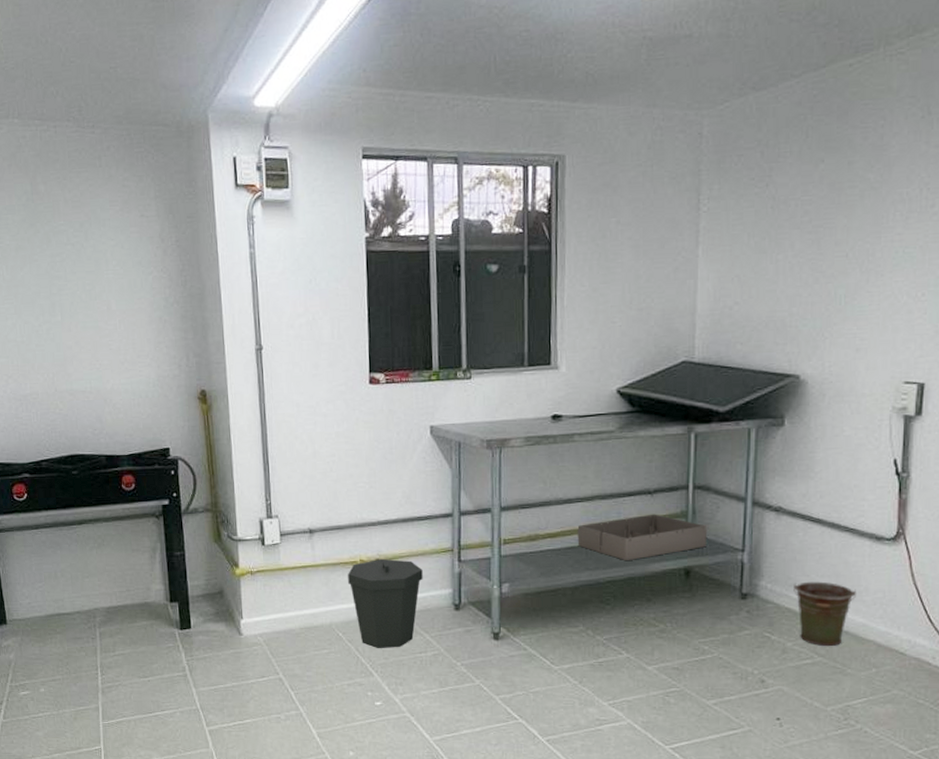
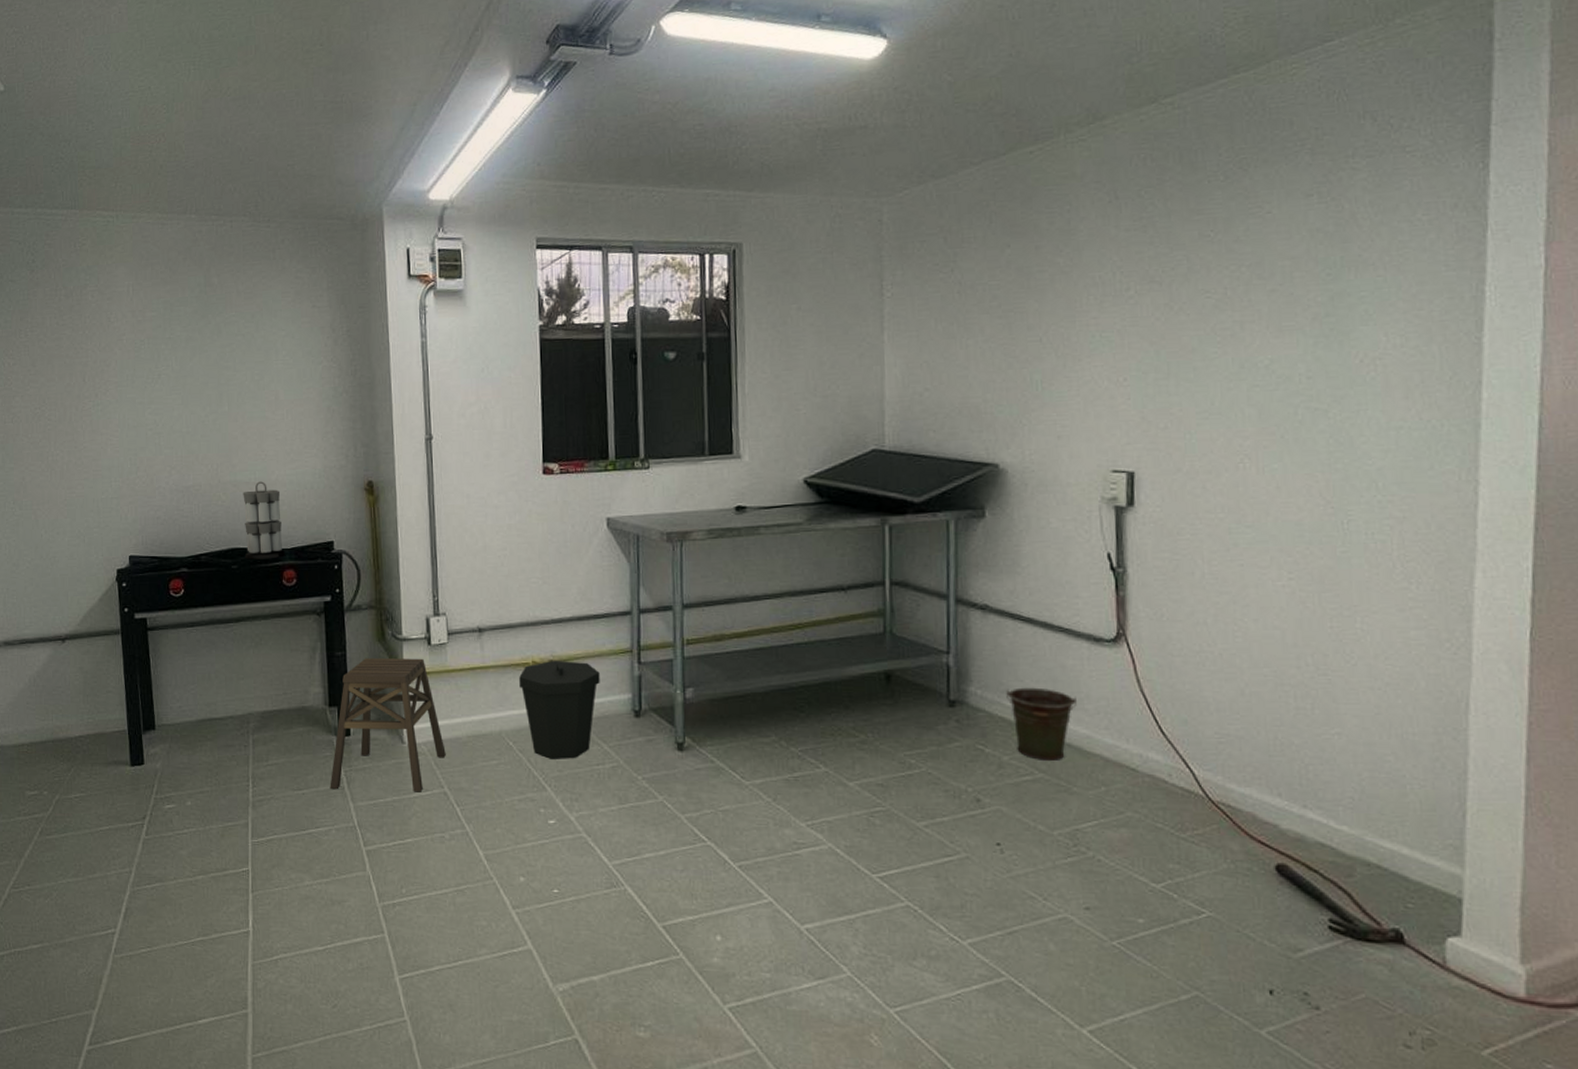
spice rack: none [79,390,124,466] -> present [243,481,286,560]
stool: none [173,557,281,679] -> present [330,657,446,792]
plastic crate: present [577,514,708,561] -> none [766,612,908,664]

